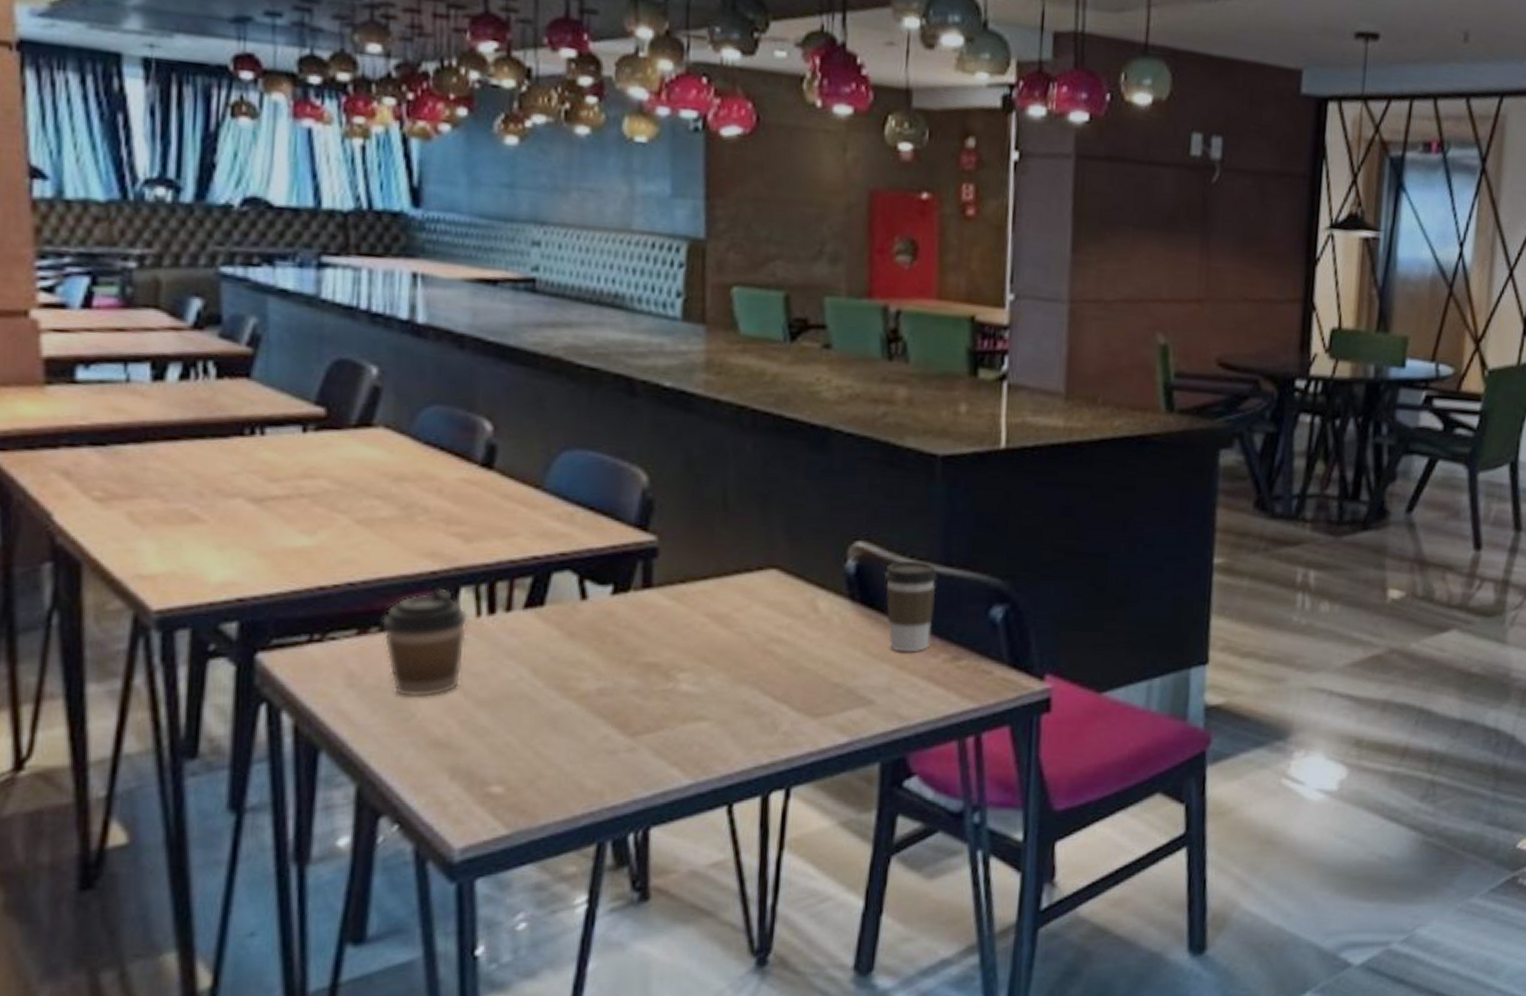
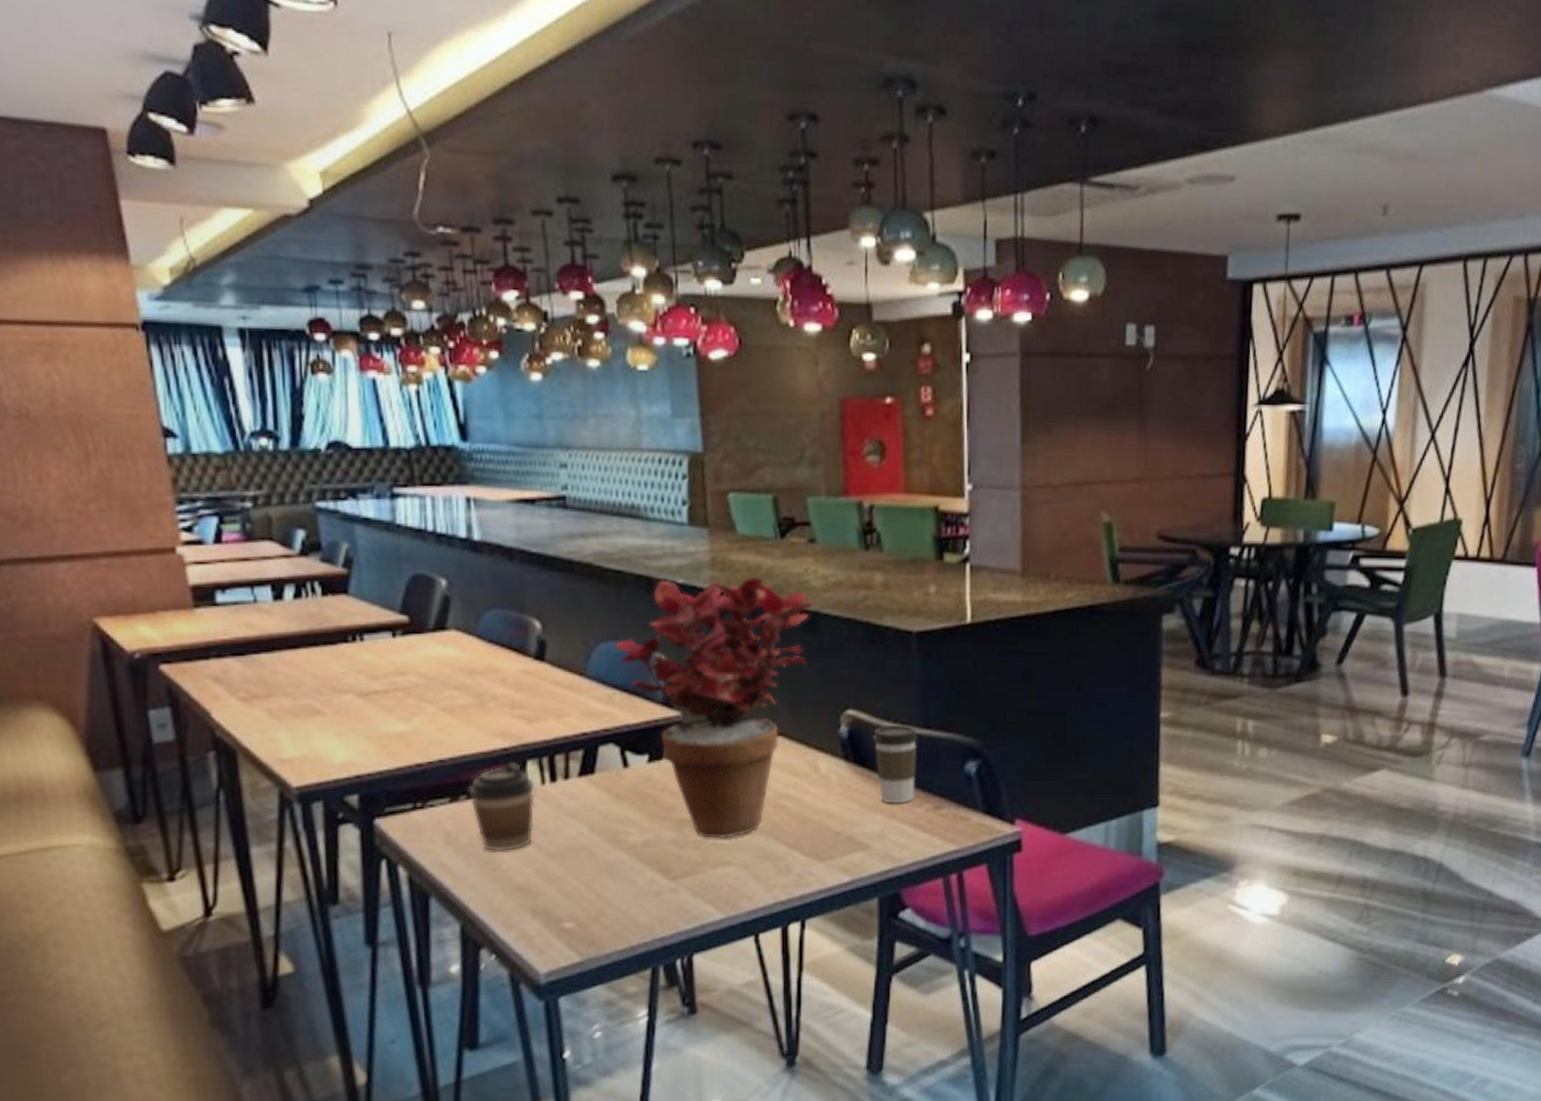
potted plant: none [583,381,827,688] -> present [616,576,815,838]

